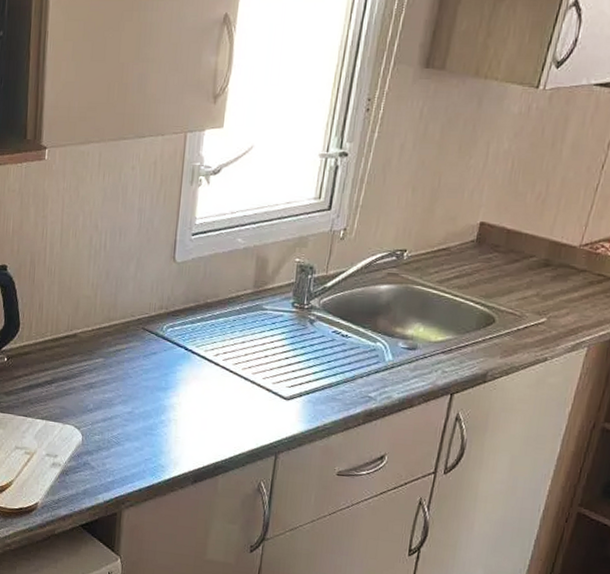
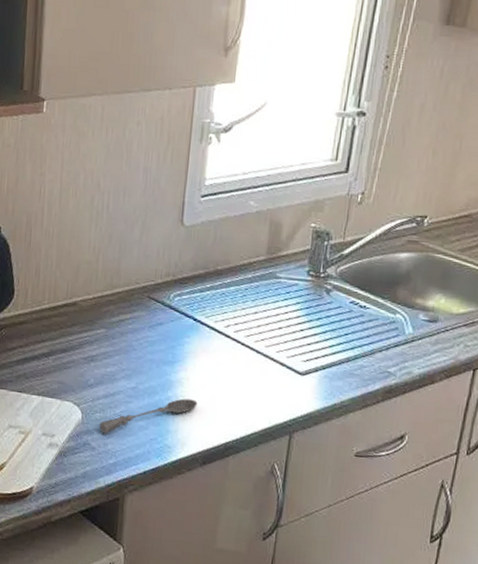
soupspoon: none [98,422,189,455] -> present [100,398,198,434]

